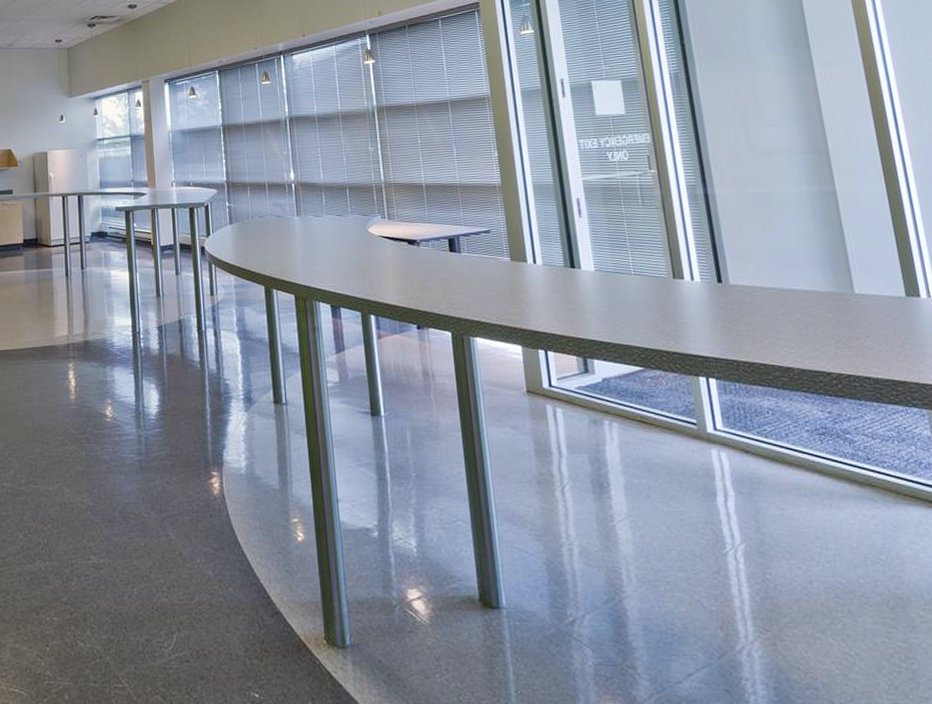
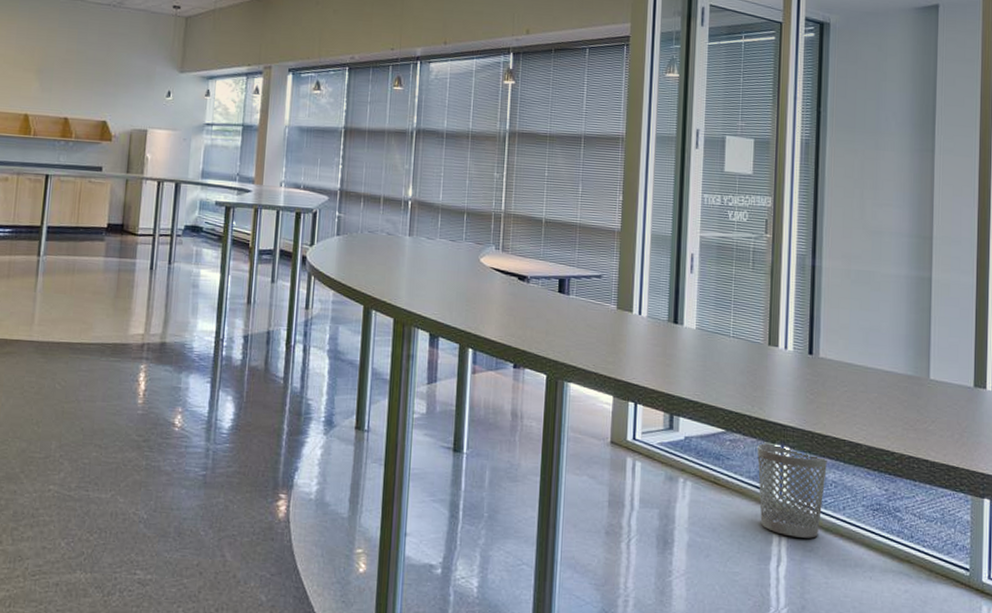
wastebasket: none [681,377,764,470] -> present [757,443,827,538]

